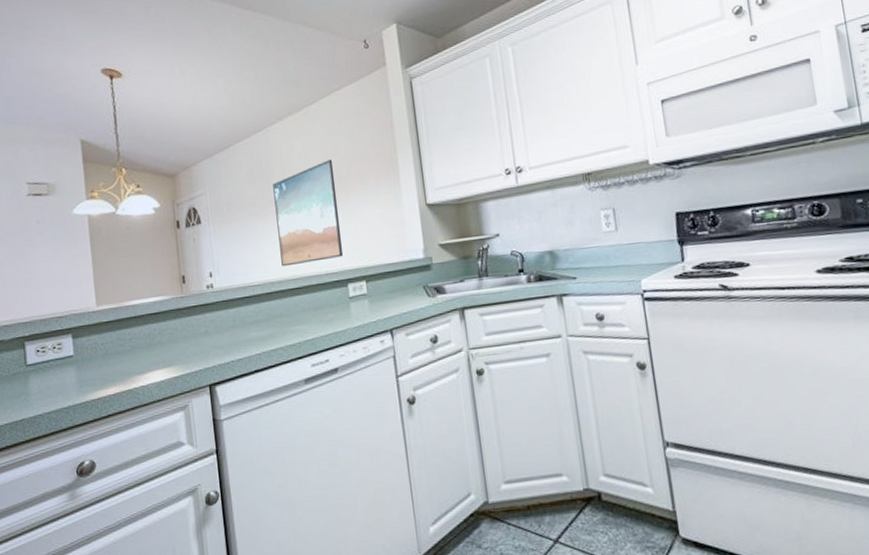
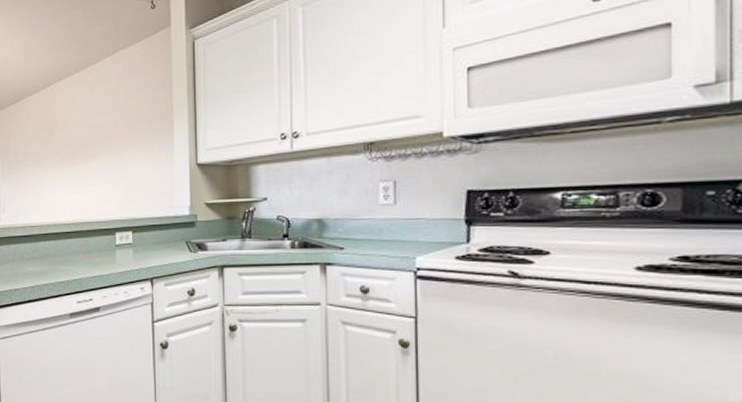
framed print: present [273,159,344,267] -> none [56,116,114,212]

